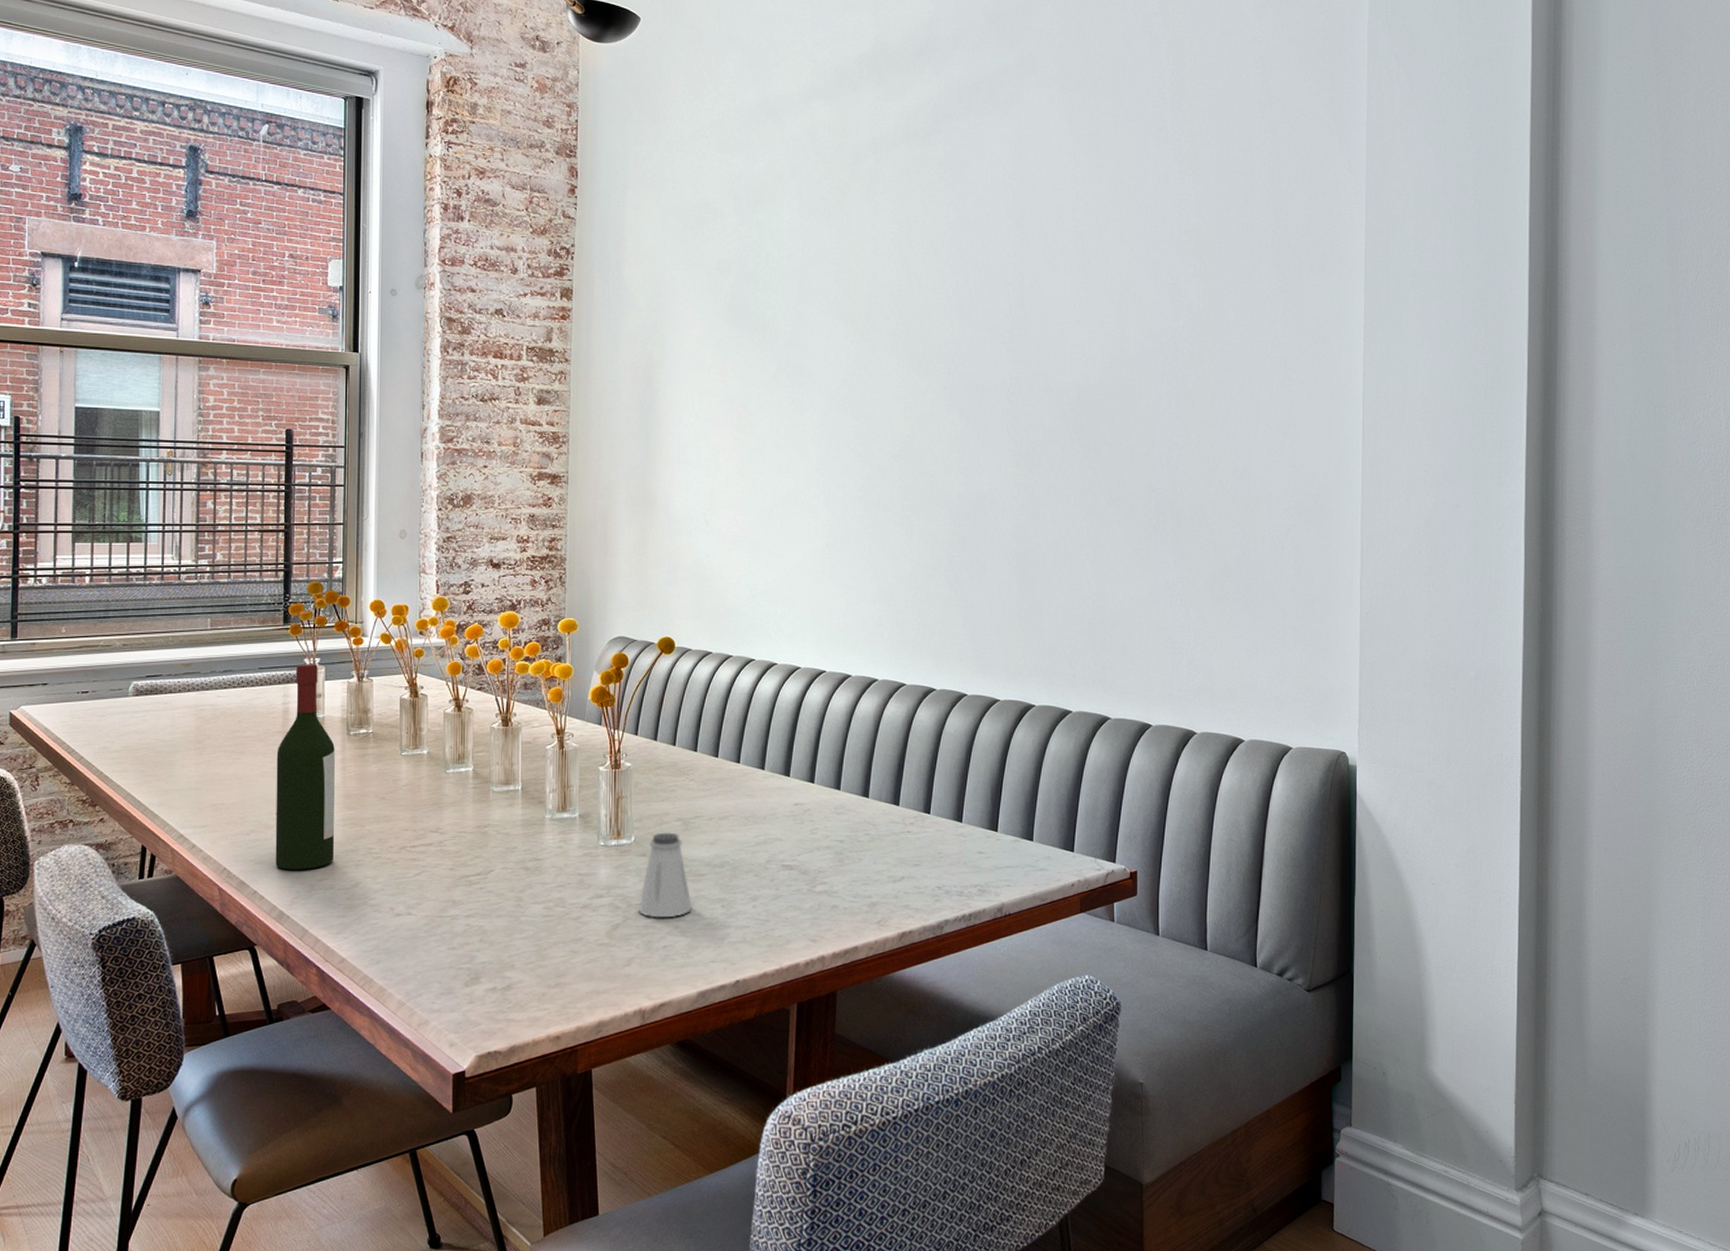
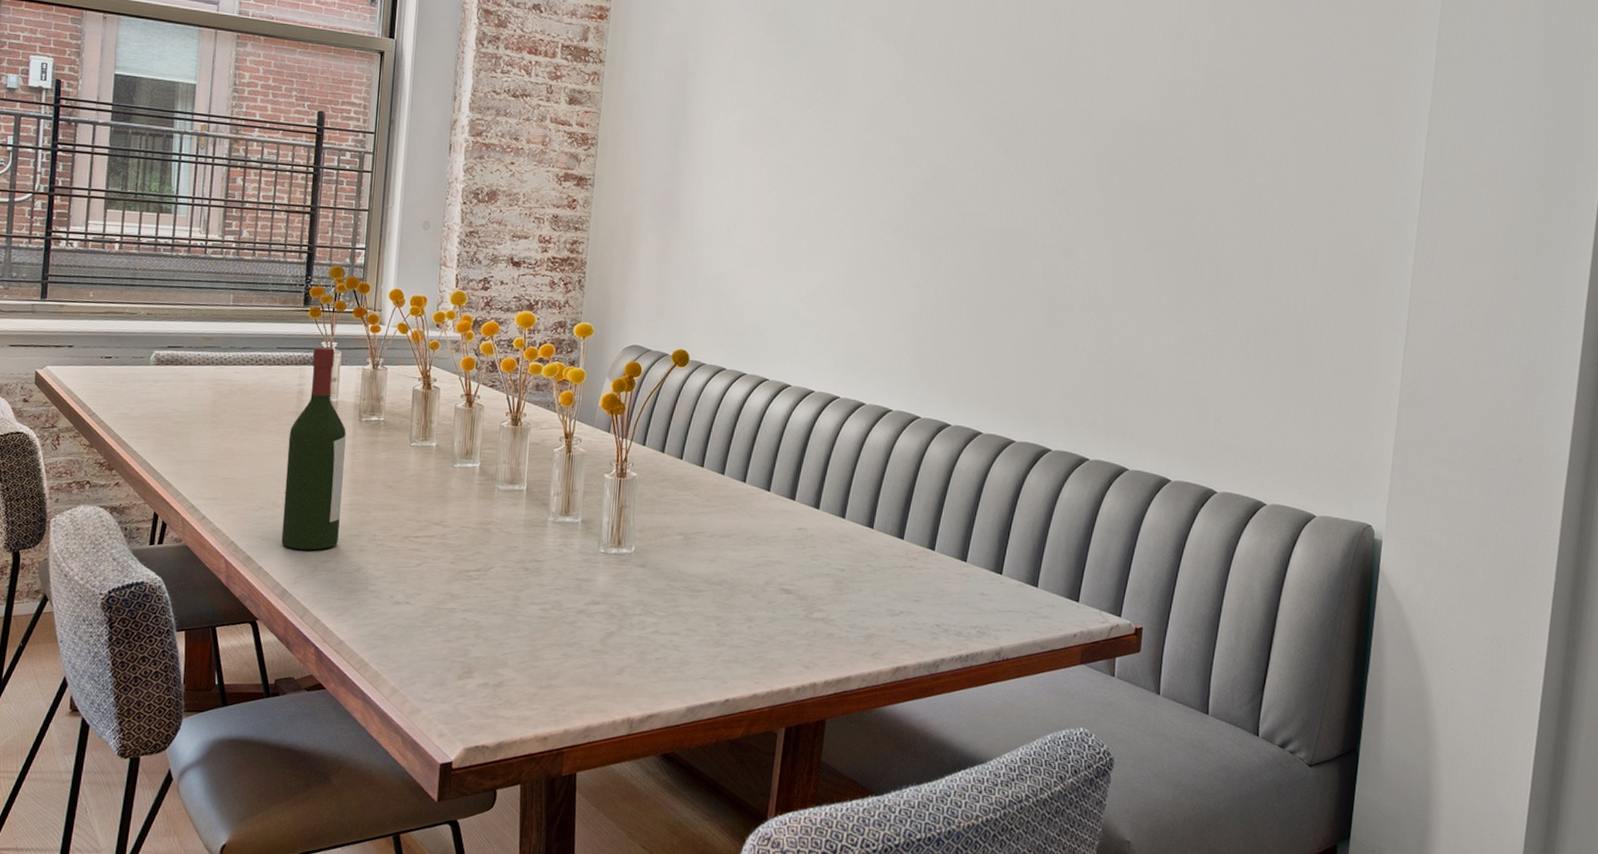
saltshaker: present [638,832,693,918] -> none [634,545,688,630]

